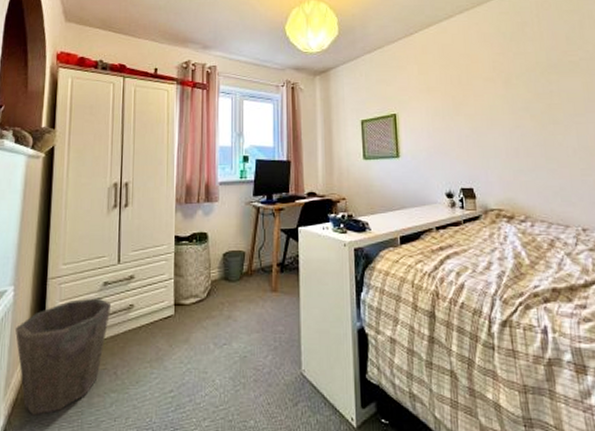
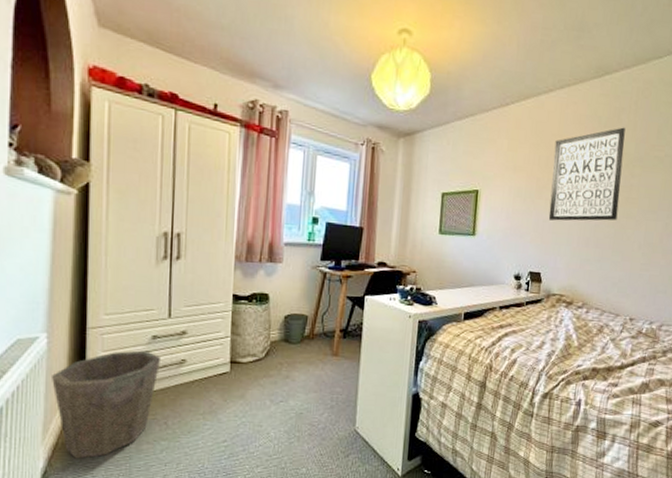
wall art: none [464,39,543,135] -> present [548,127,626,221]

